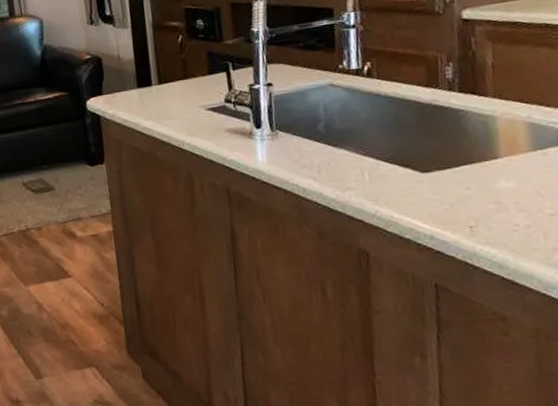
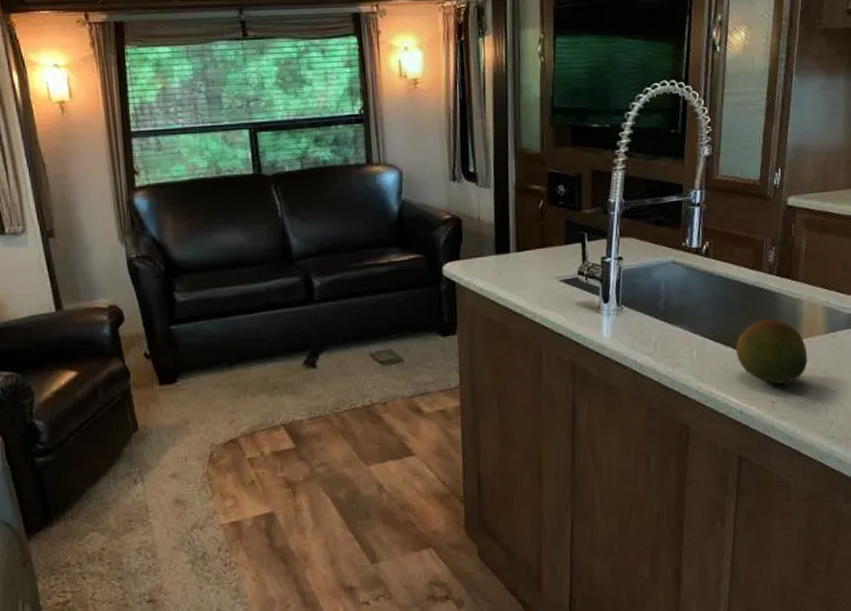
fruit: none [416,137,512,207] -> present [736,319,808,384]

